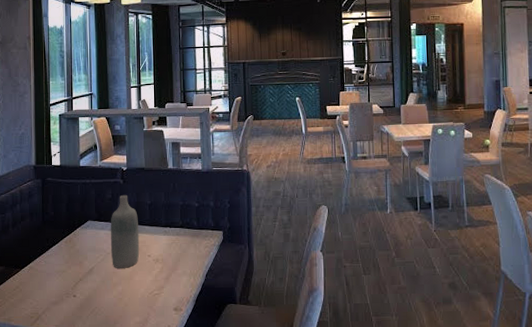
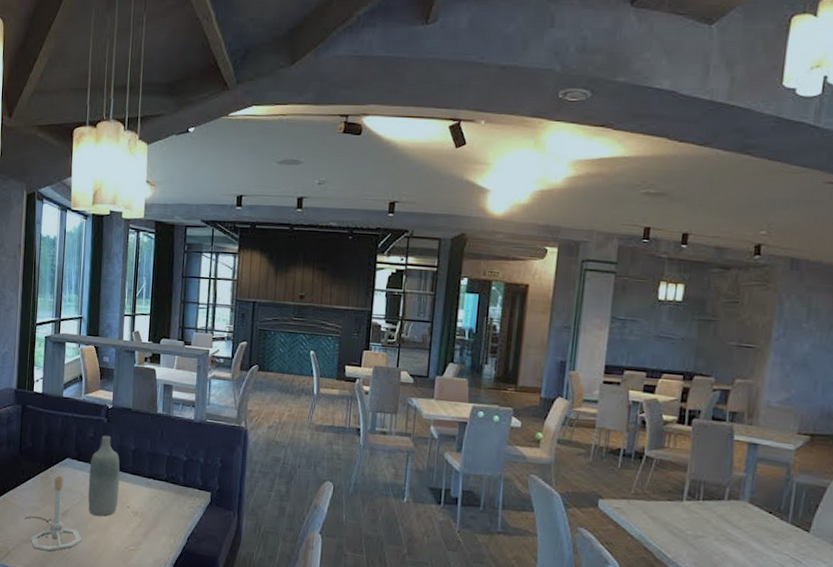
lamp base: none [52,237,108,309] -> present [24,475,82,552]

